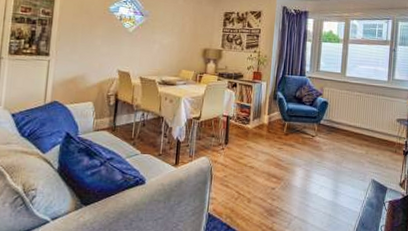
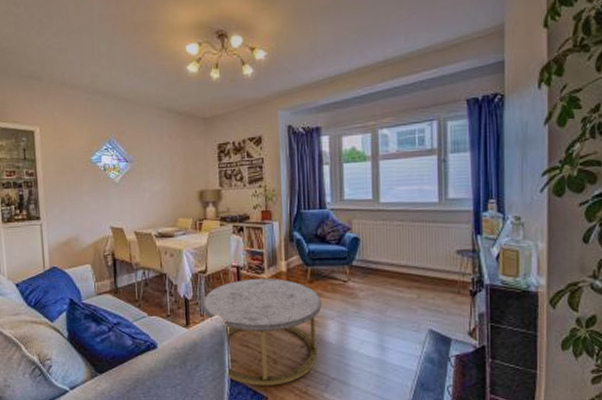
coffee table: none [192,128,293,222] -> present [202,278,321,386]

